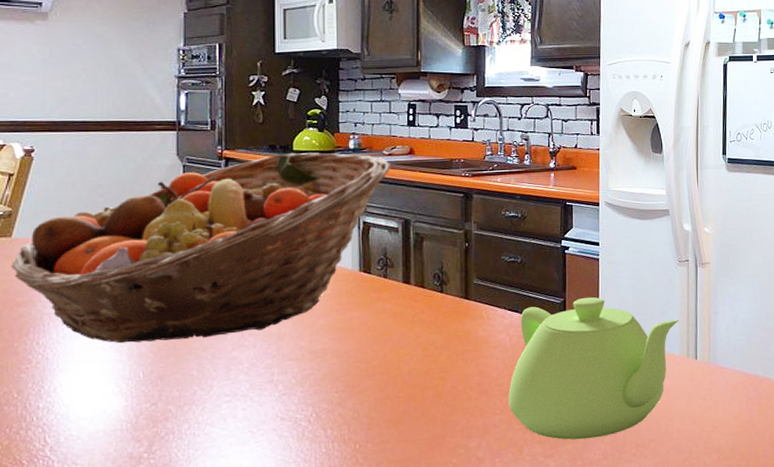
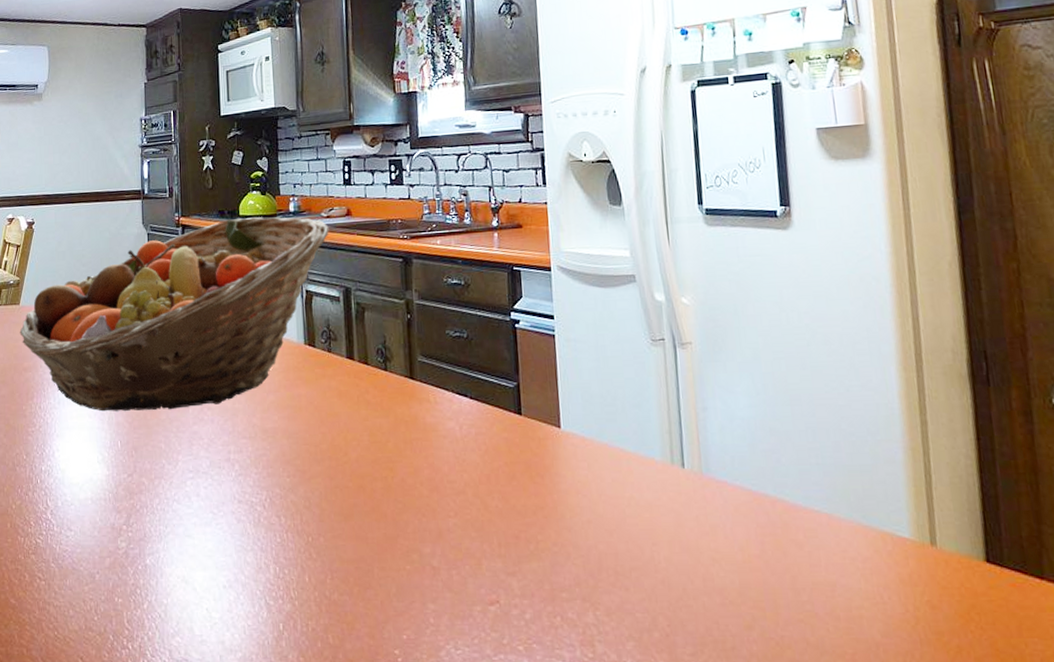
teapot: present [508,297,679,440] -> none [462,381,658,558]

